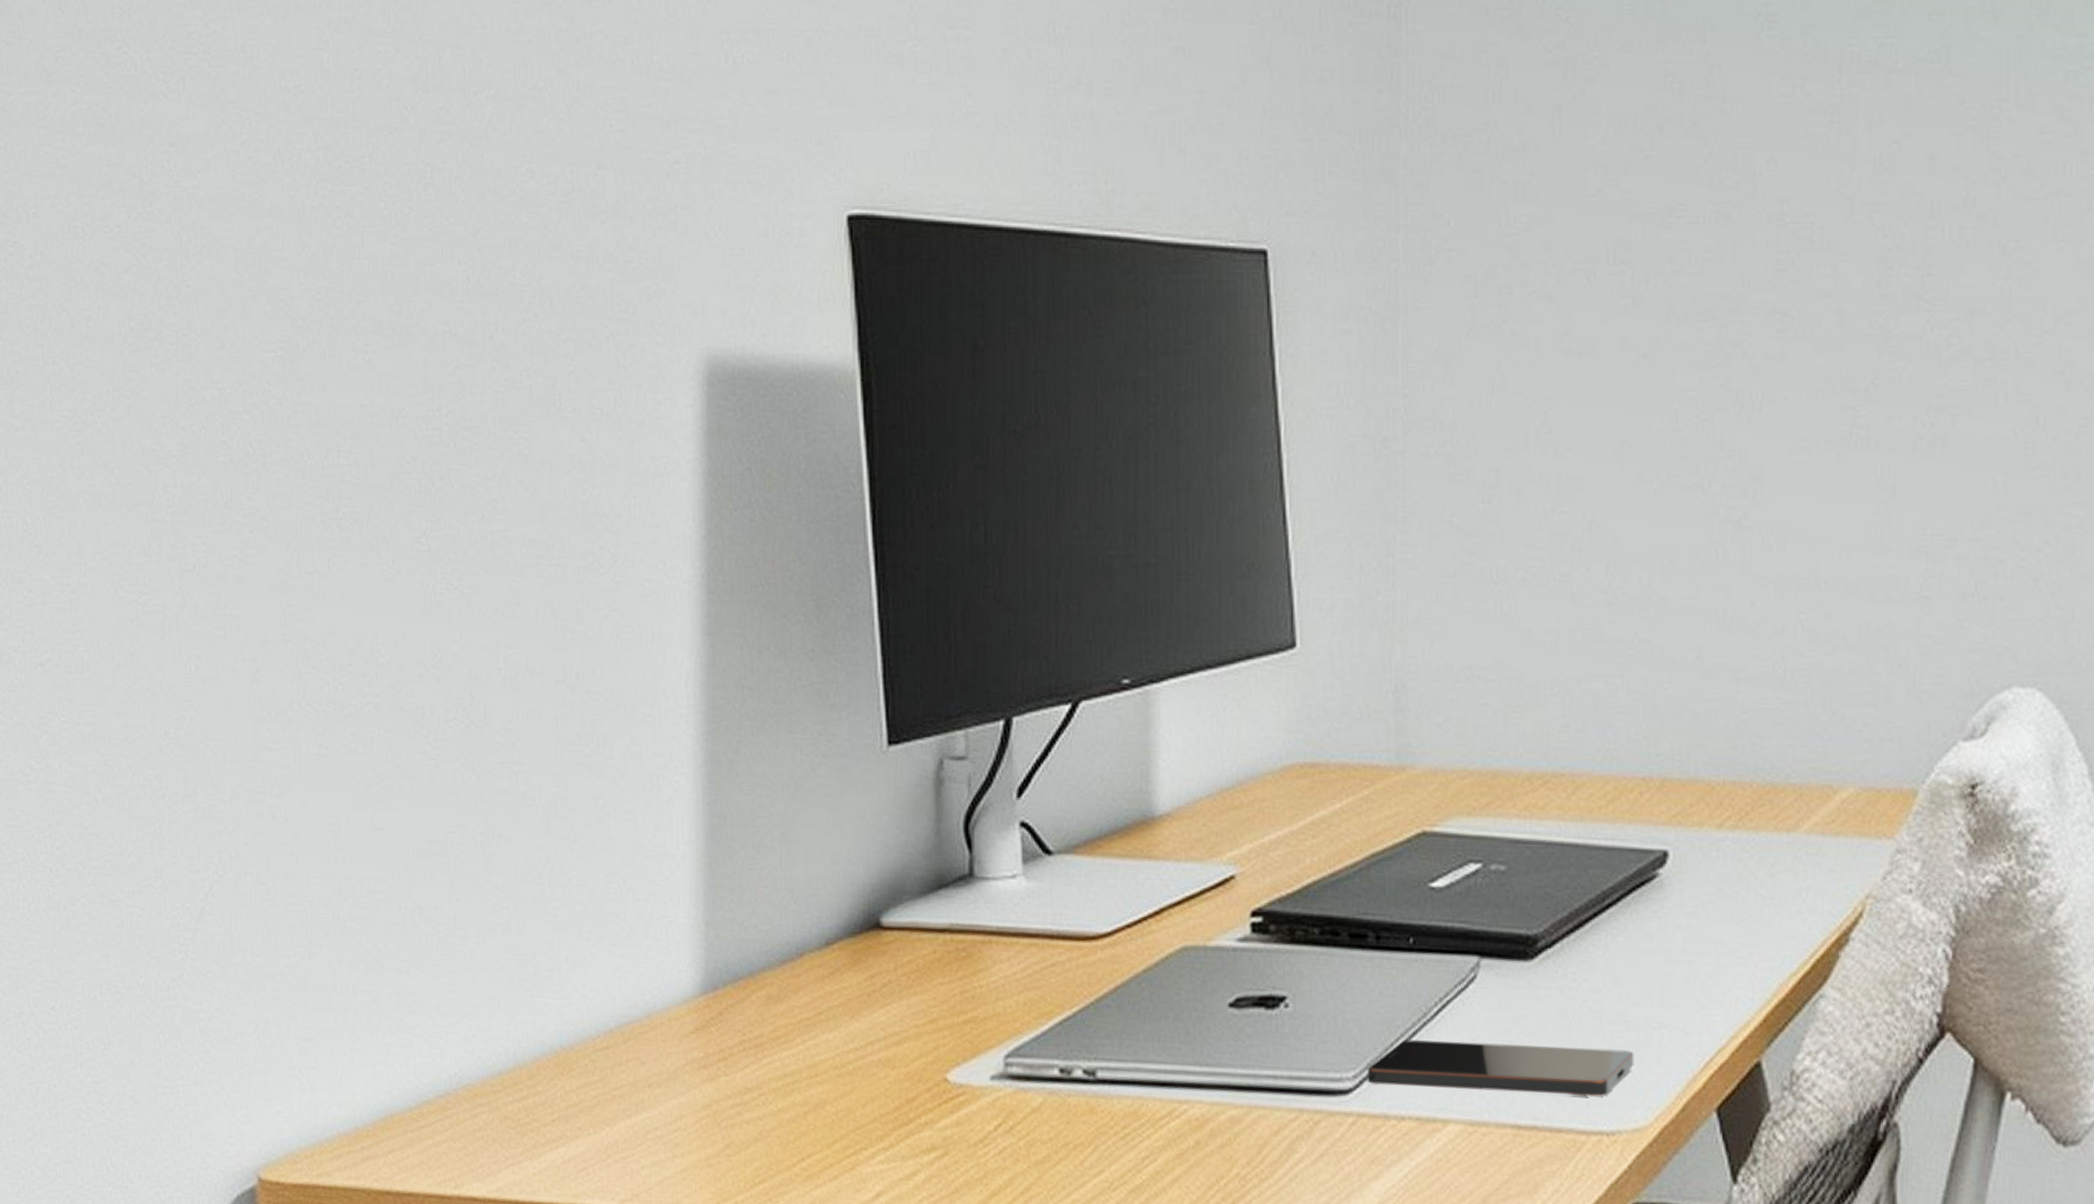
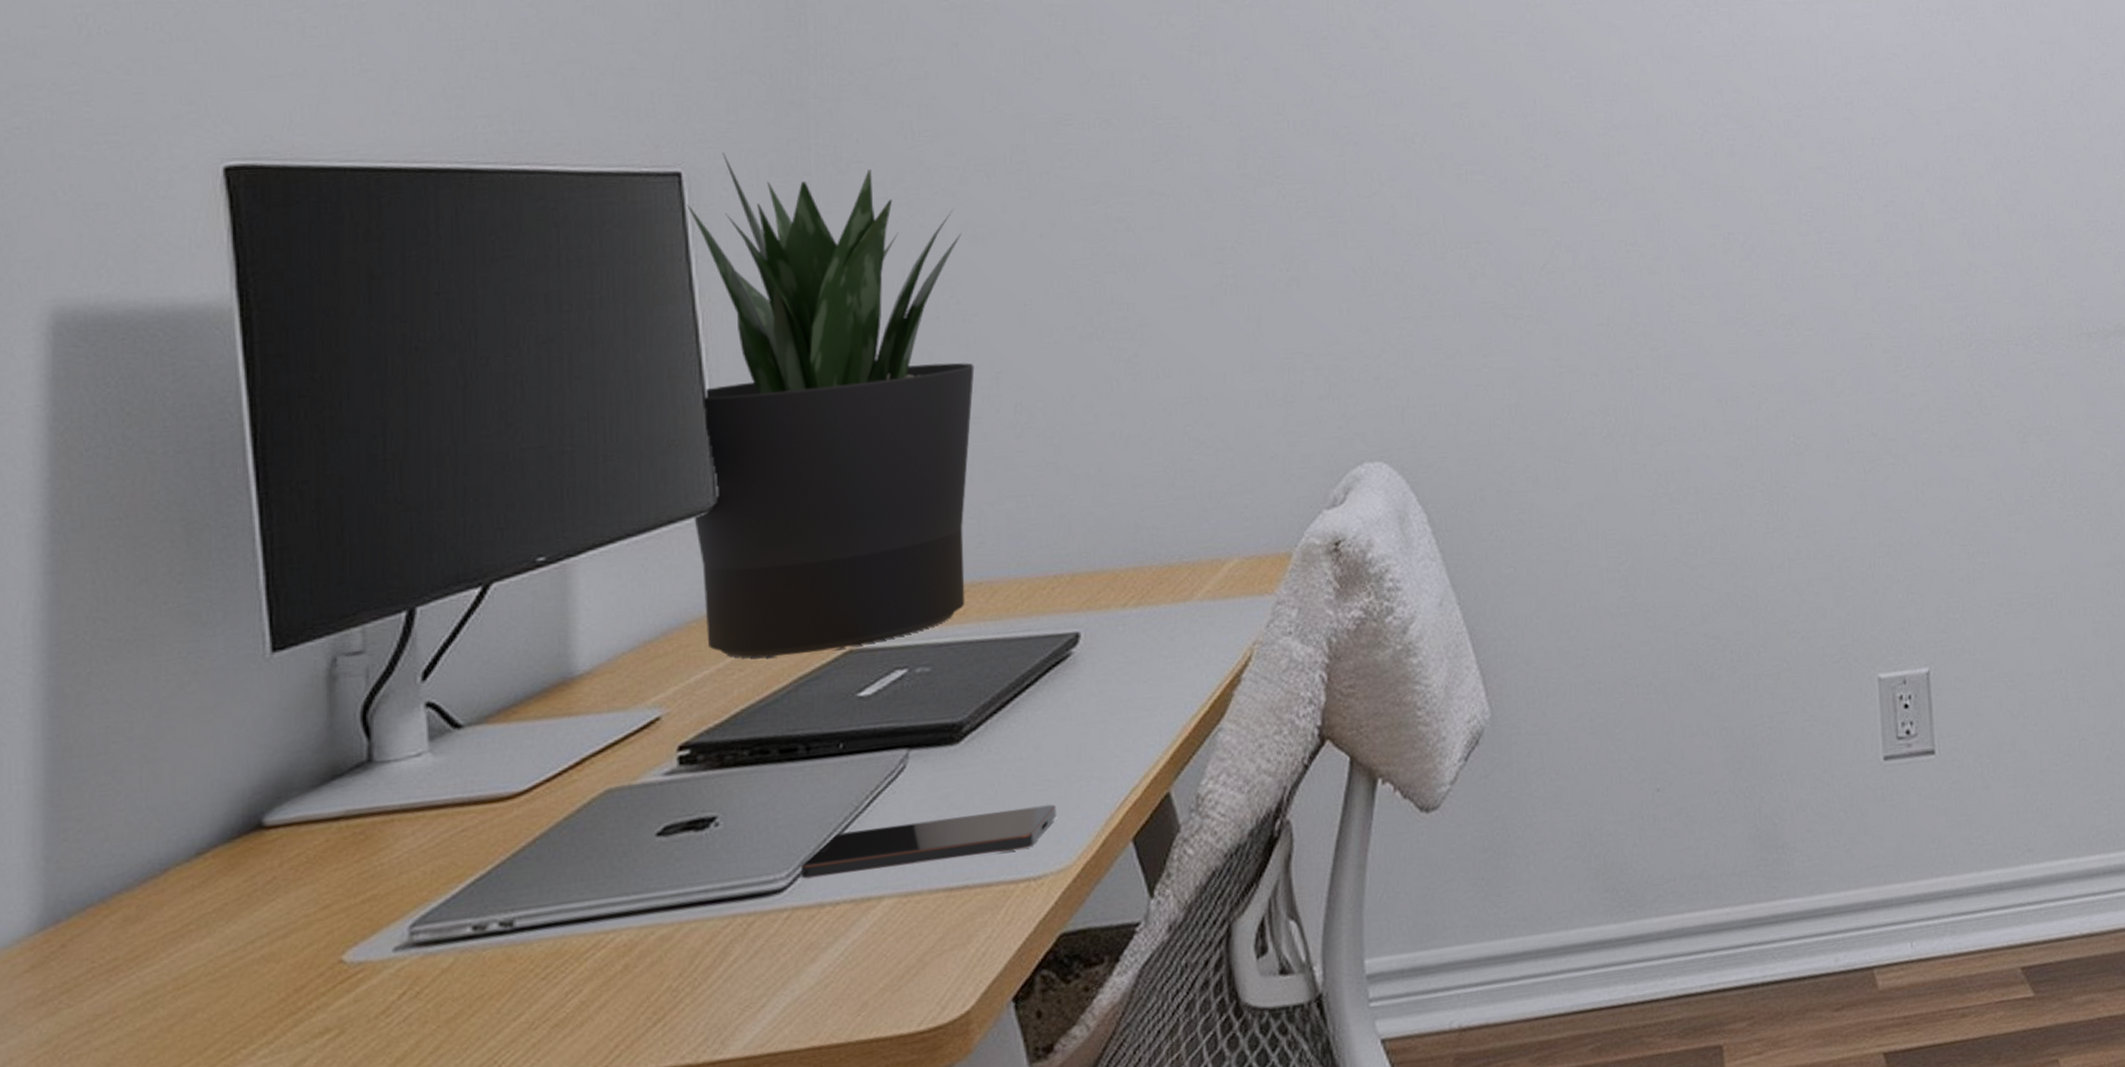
planter: none [1271,228,1565,829] -> present [686,151,975,658]

